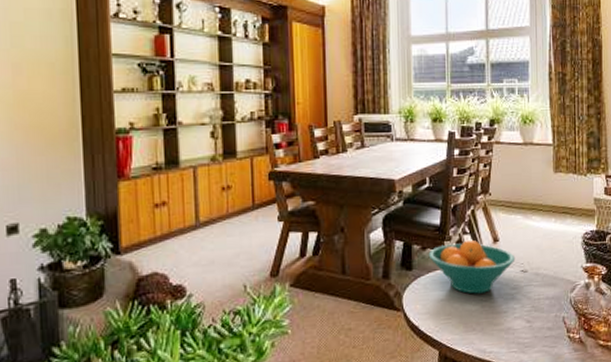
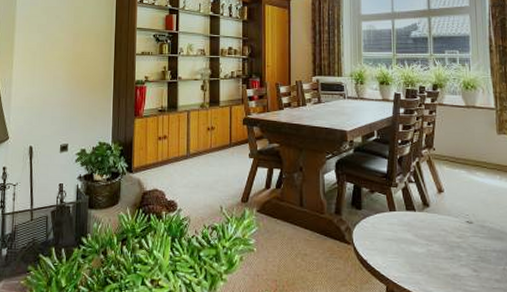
fruit bowl: present [428,239,516,294] -> none [376,188,460,238]

